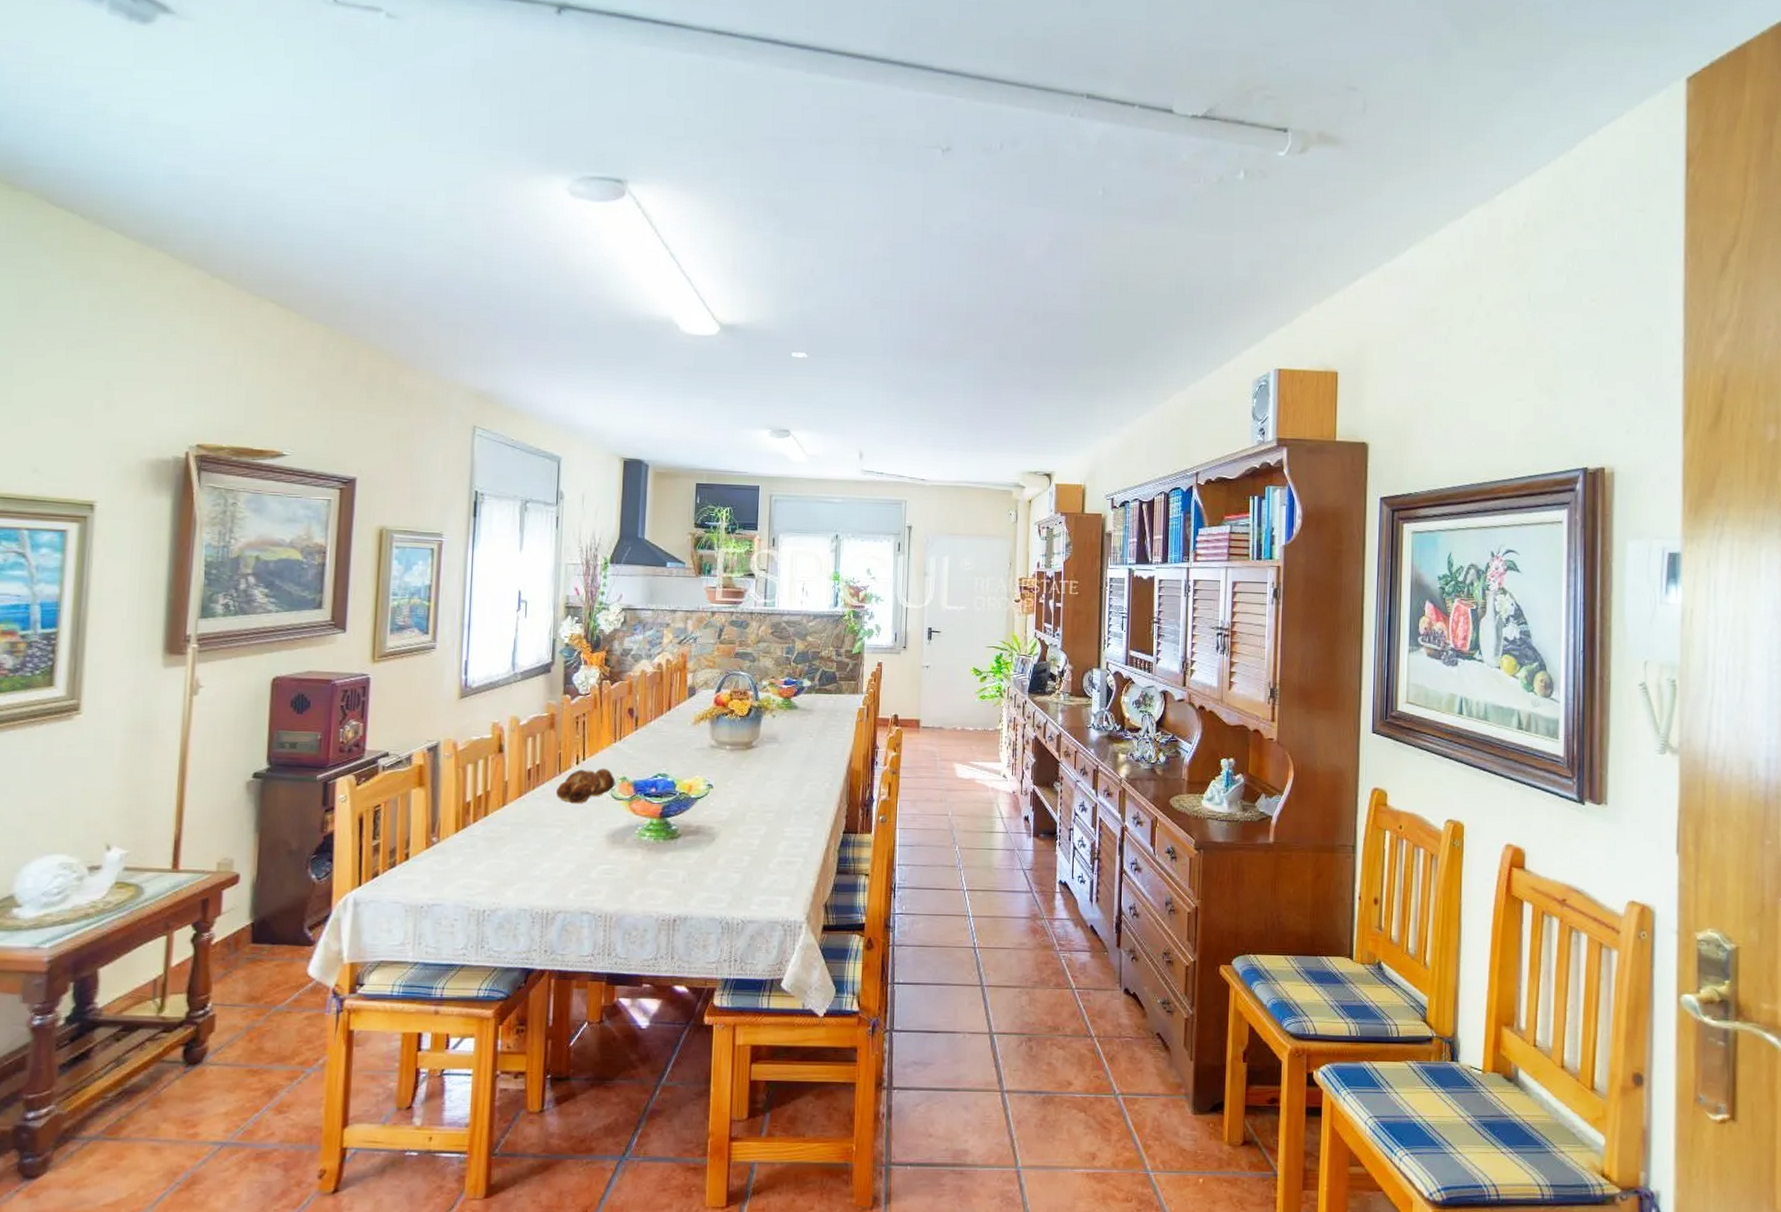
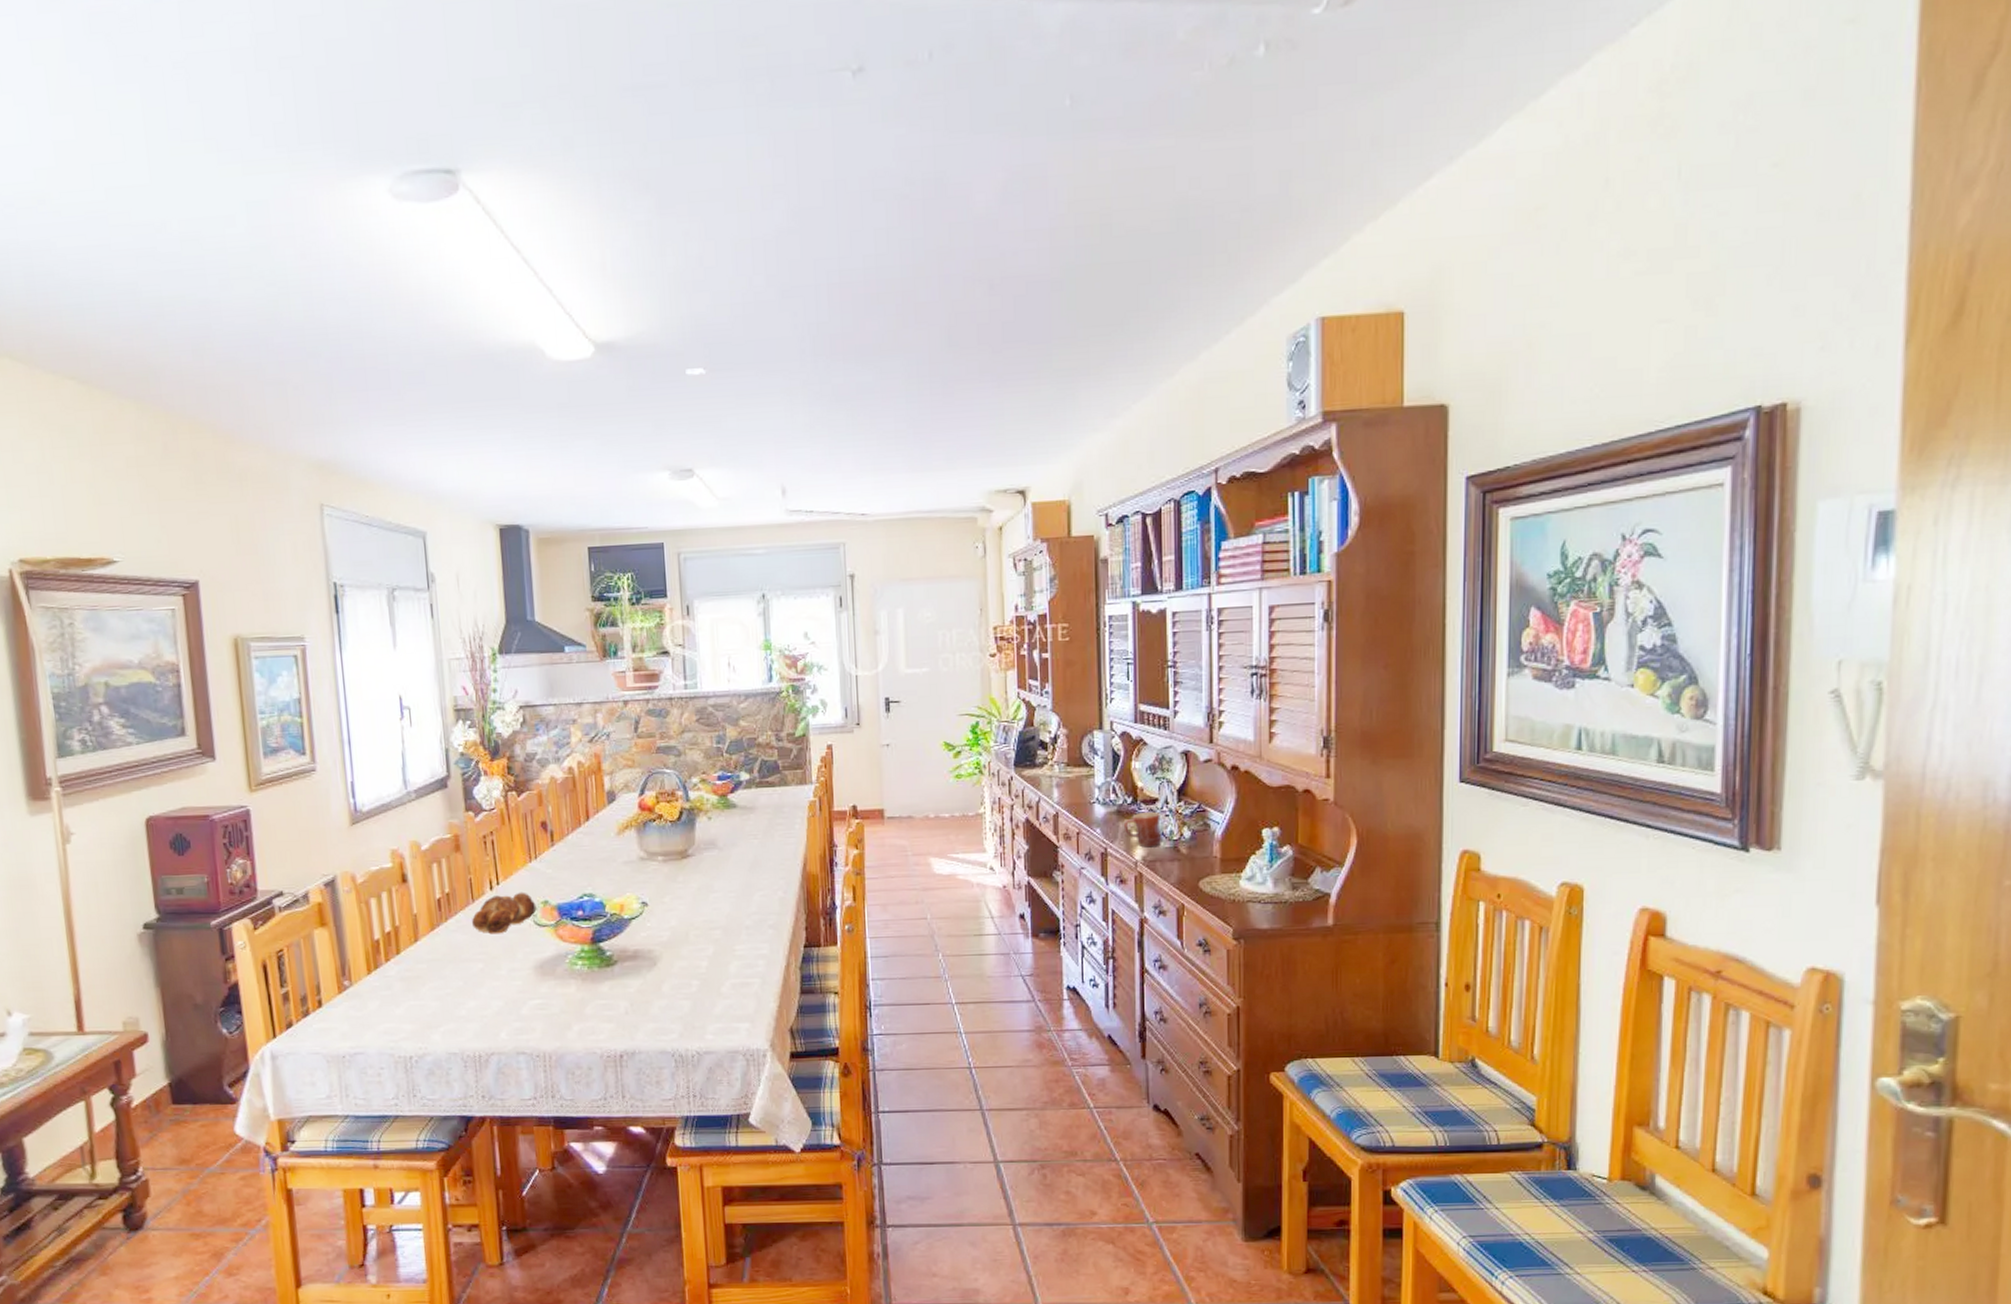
mug: none [1112,738,1143,768] -> present [1123,811,1162,848]

